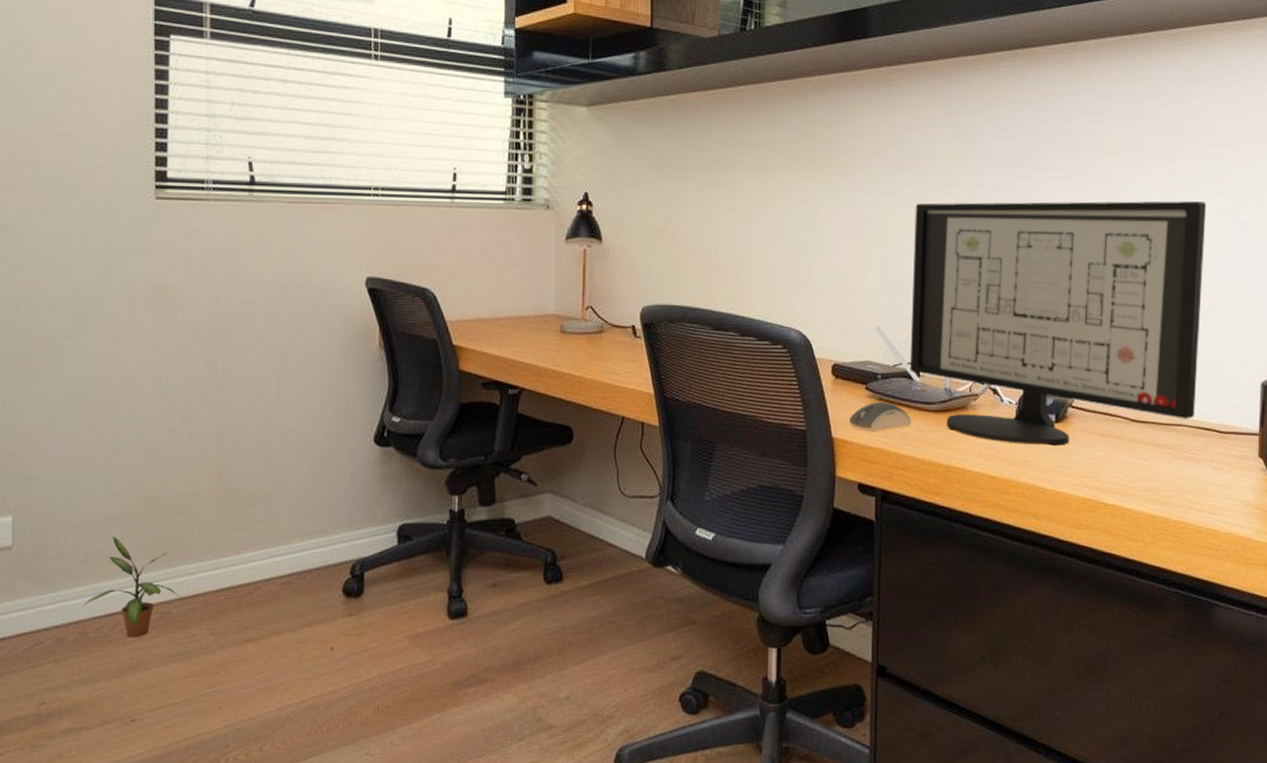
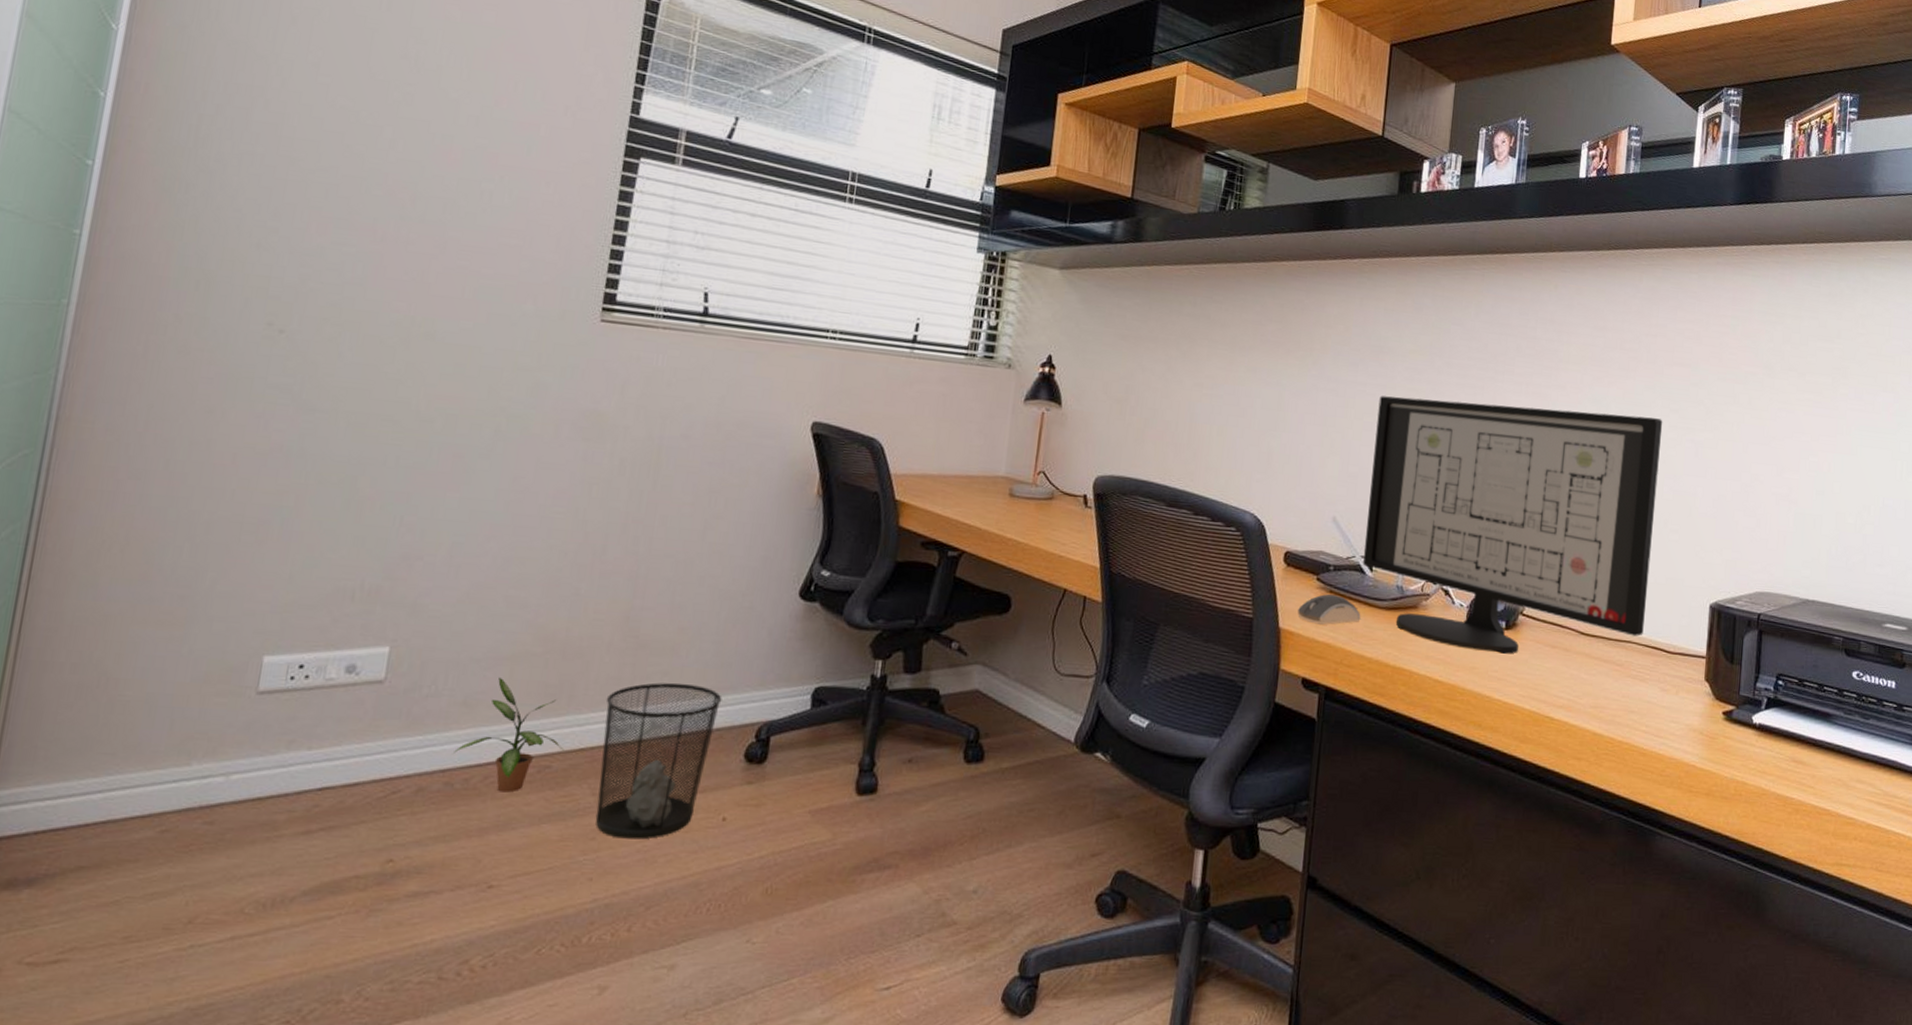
waste bin: none [211,529,316,671] -> present [595,682,722,840]

